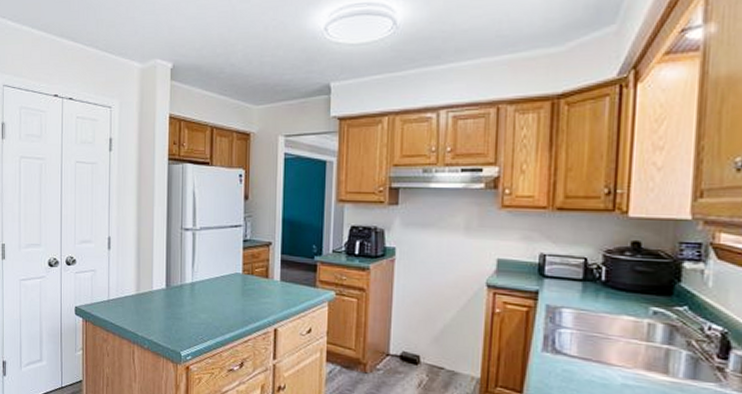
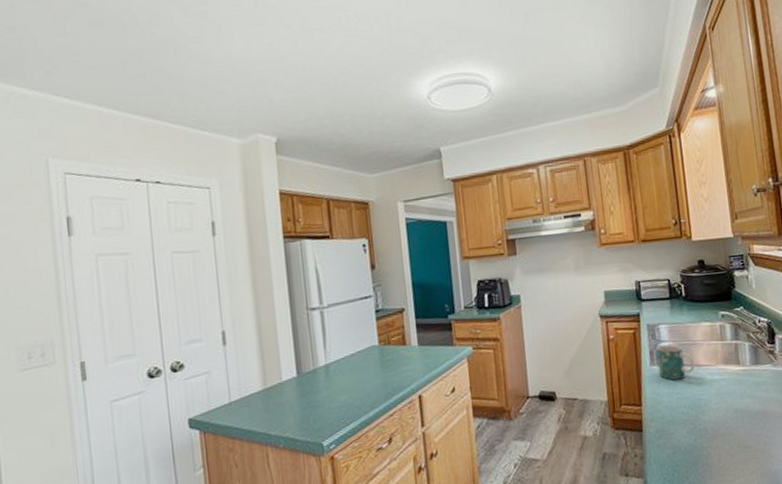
mug: none [551,331,604,375] -> present [655,344,695,381]

